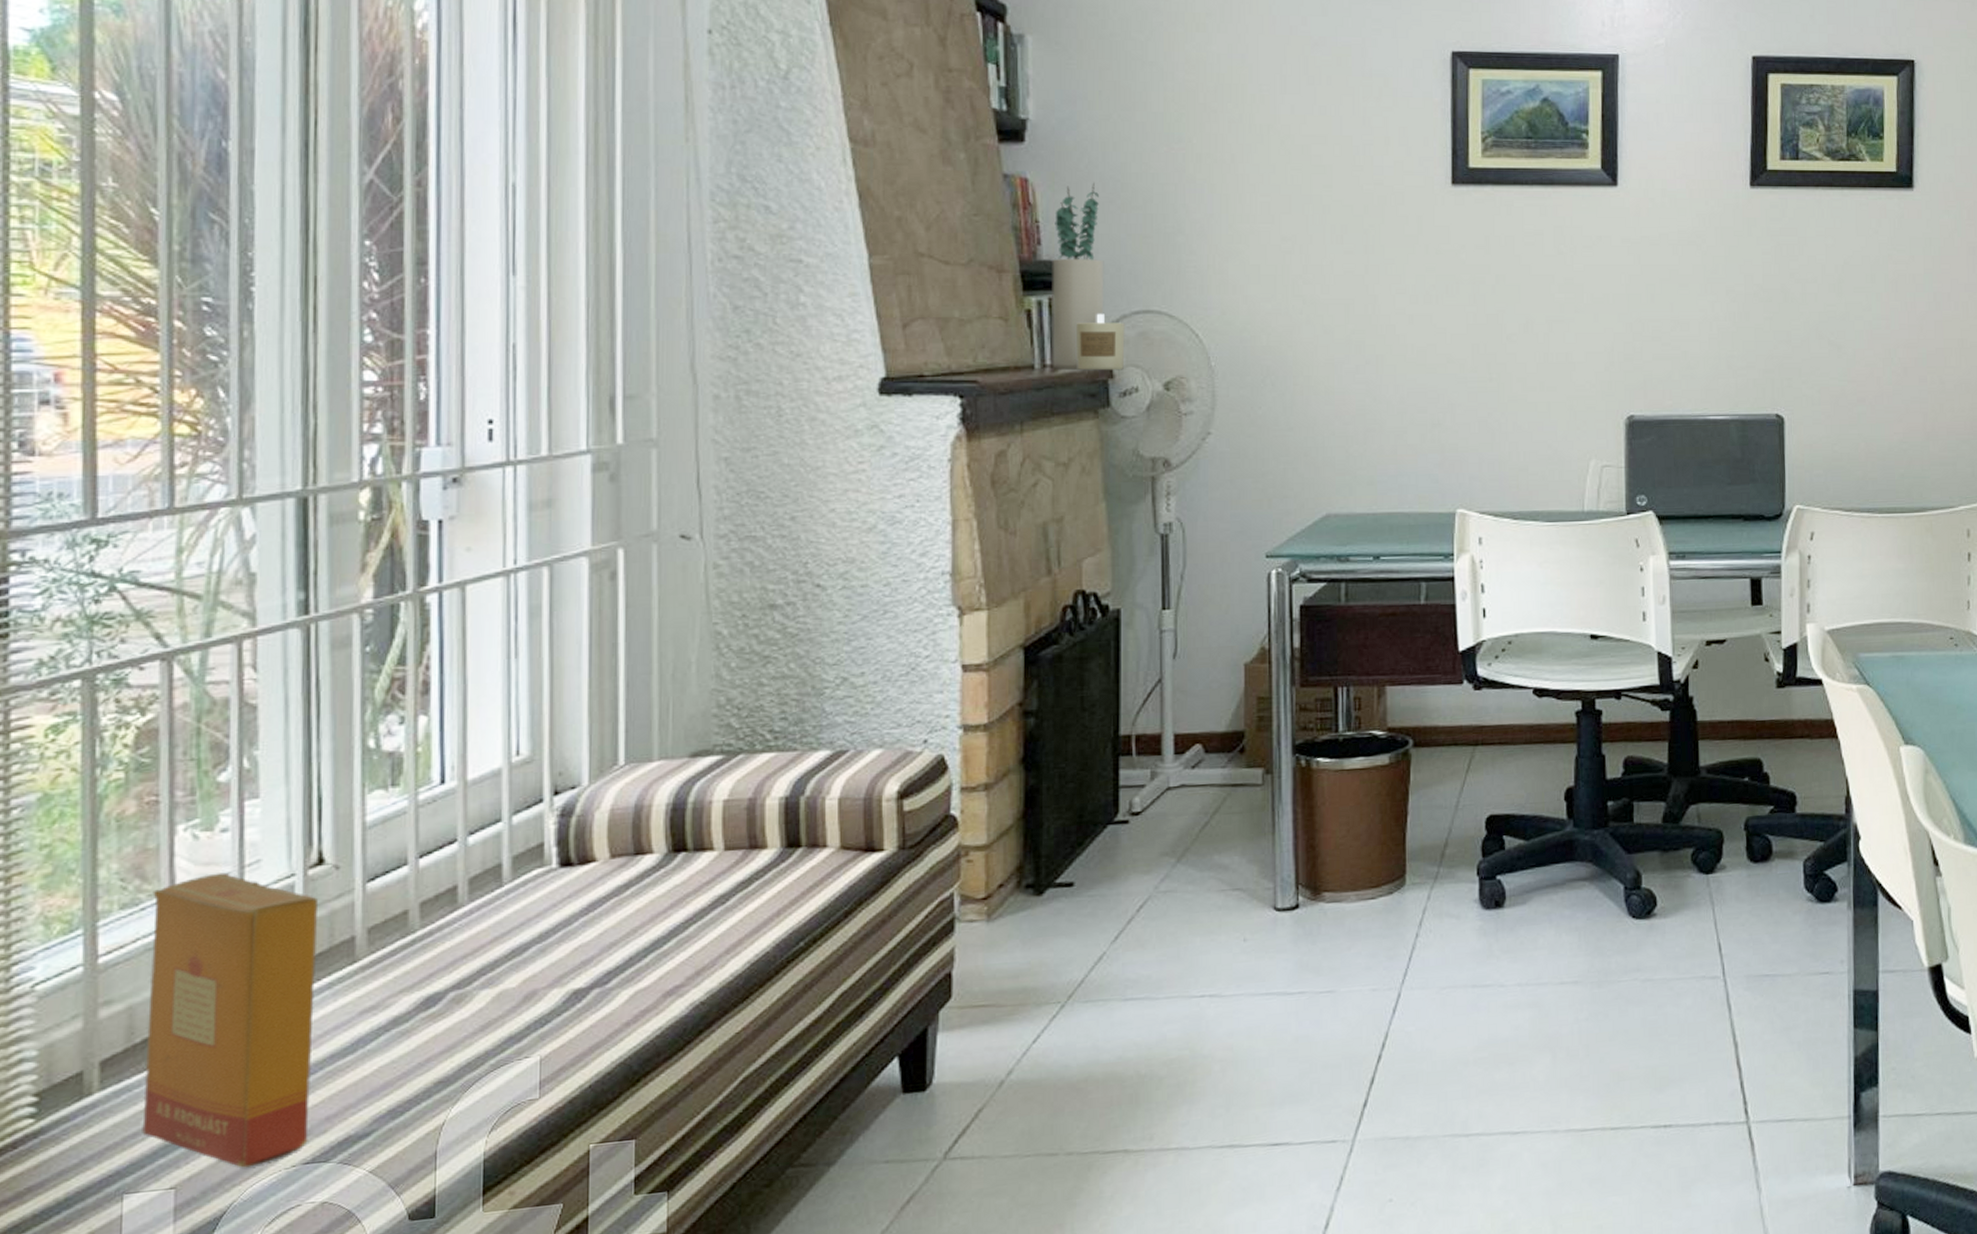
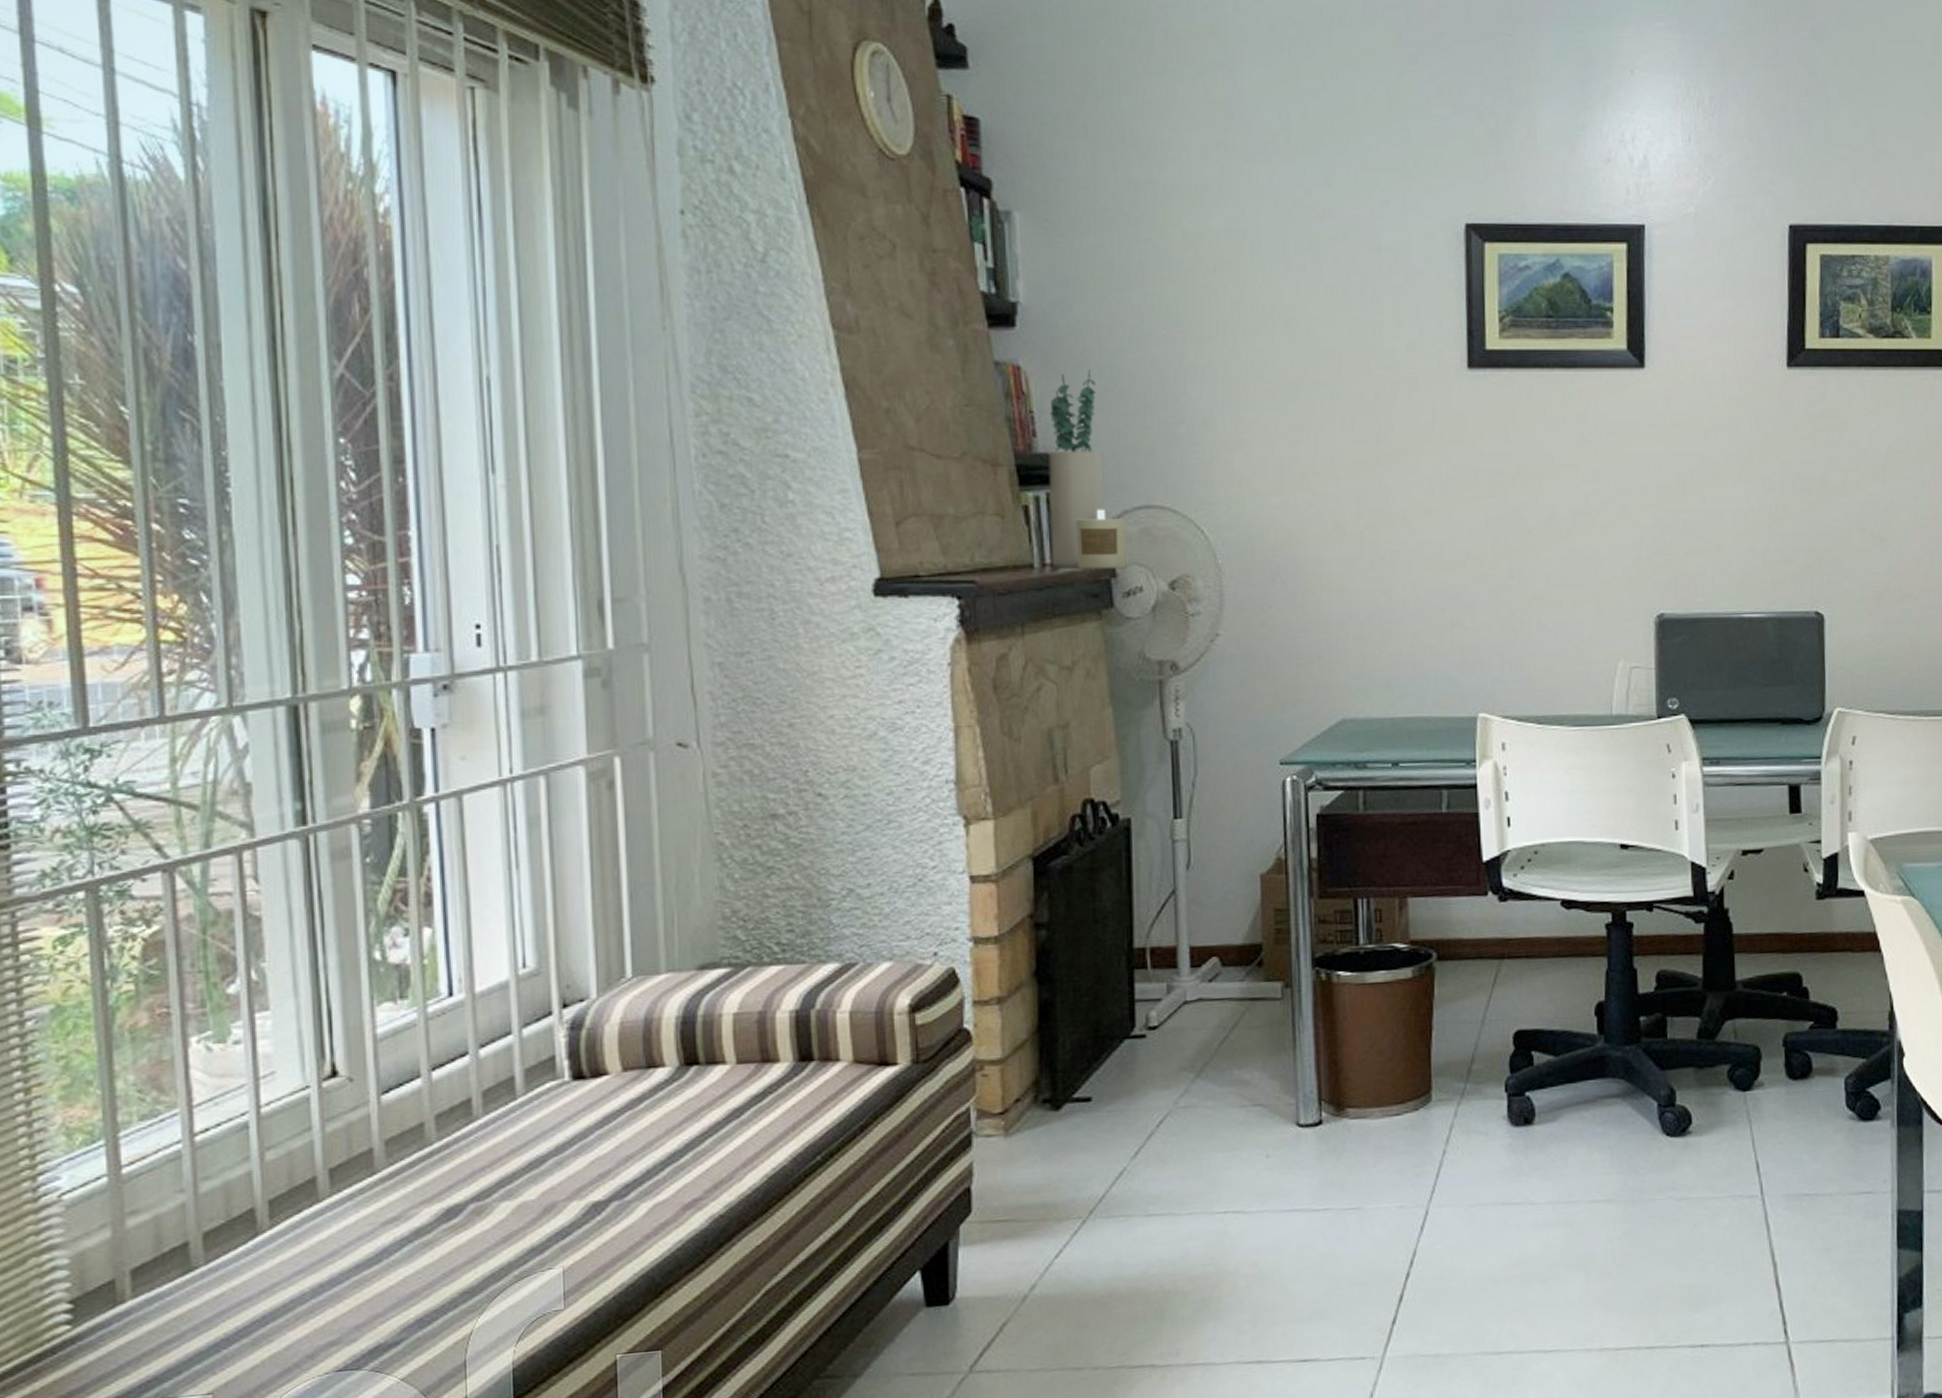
product box: present [142,872,317,1168] -> none [170,1084,339,1375]

